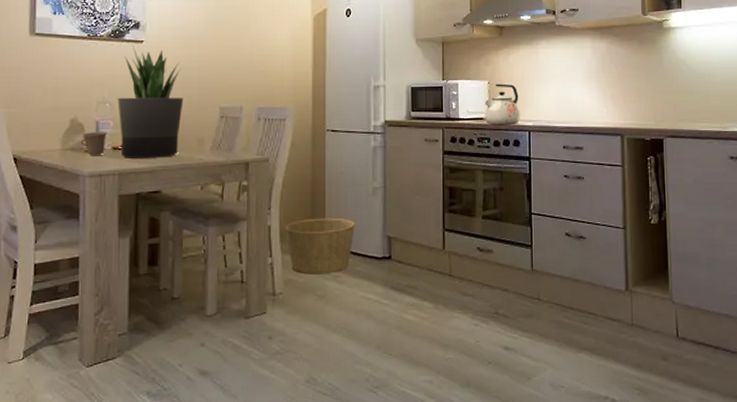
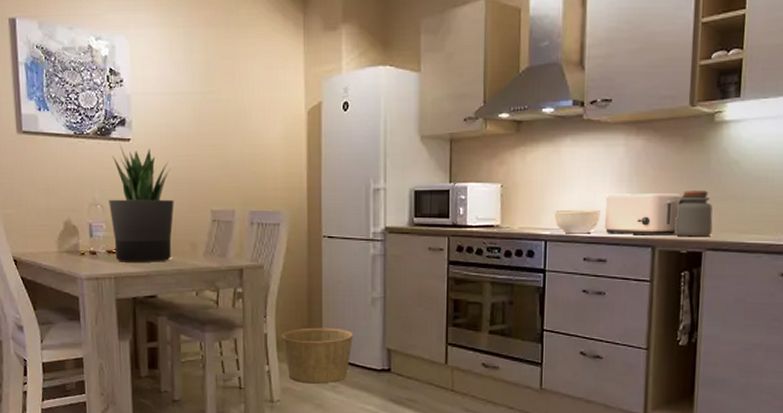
cup: present [80,131,108,156] -> none [75,233,101,259]
kettle: present [485,83,520,126] -> none [496,187,536,234]
bowl: none [535,102,575,126] -> present [553,209,600,235]
toaster: none [579,88,642,125] -> present [605,193,681,236]
jar: none [638,86,670,126] -> present [673,190,713,237]

